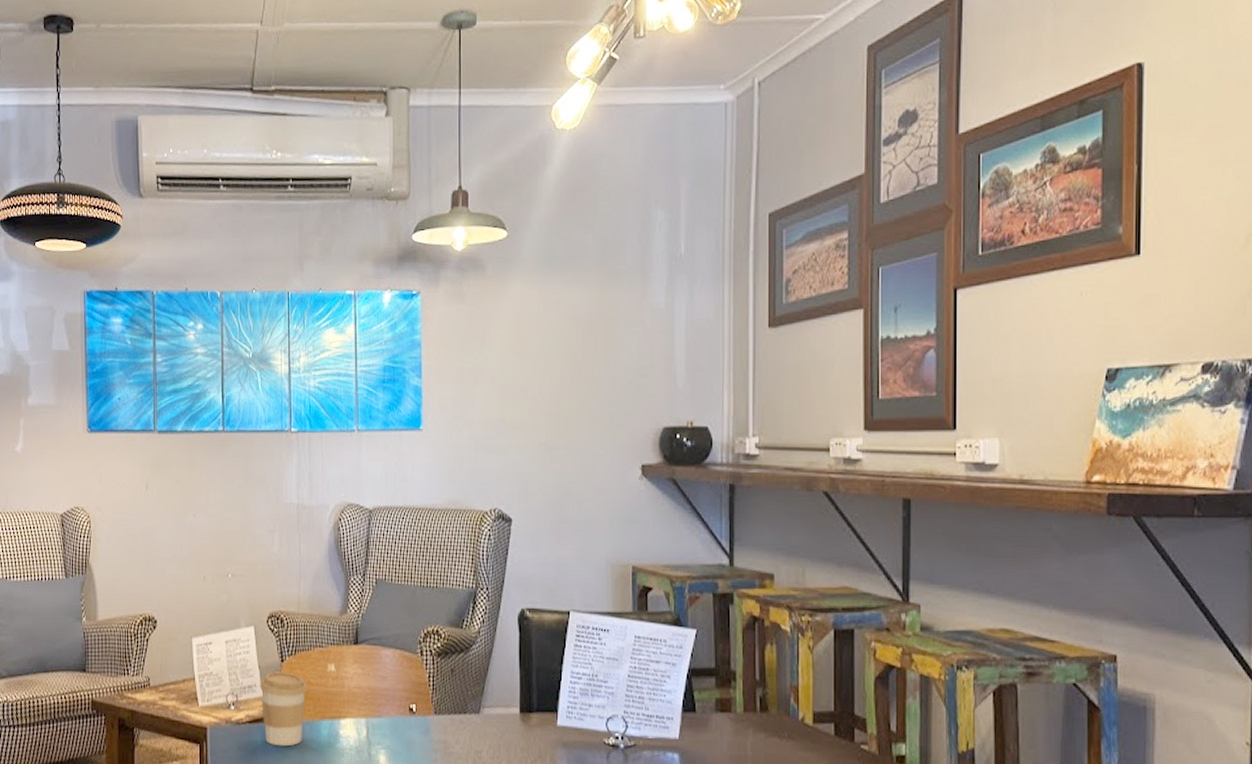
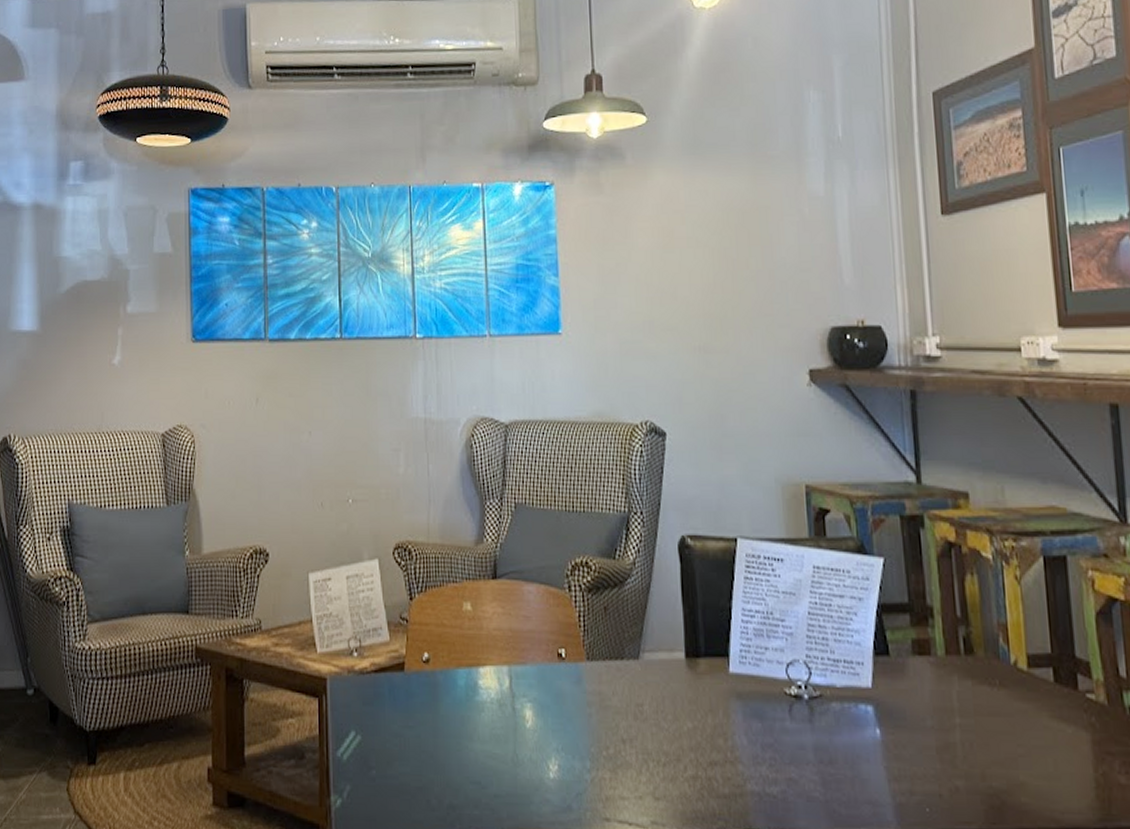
coffee cup: present [260,671,307,747] -> none [386,611,440,700]

